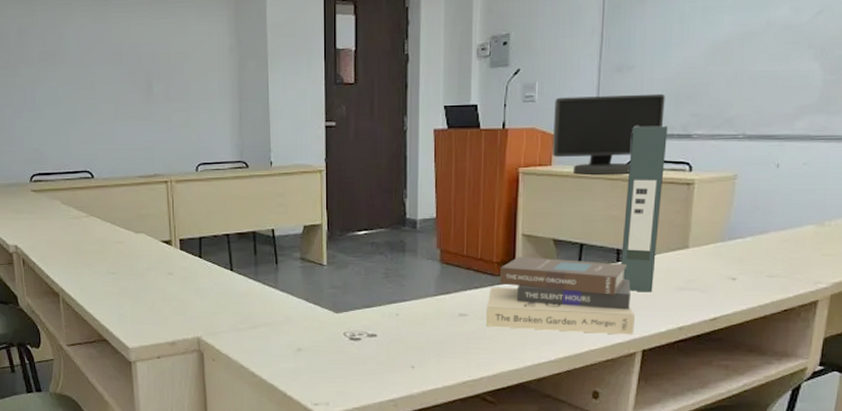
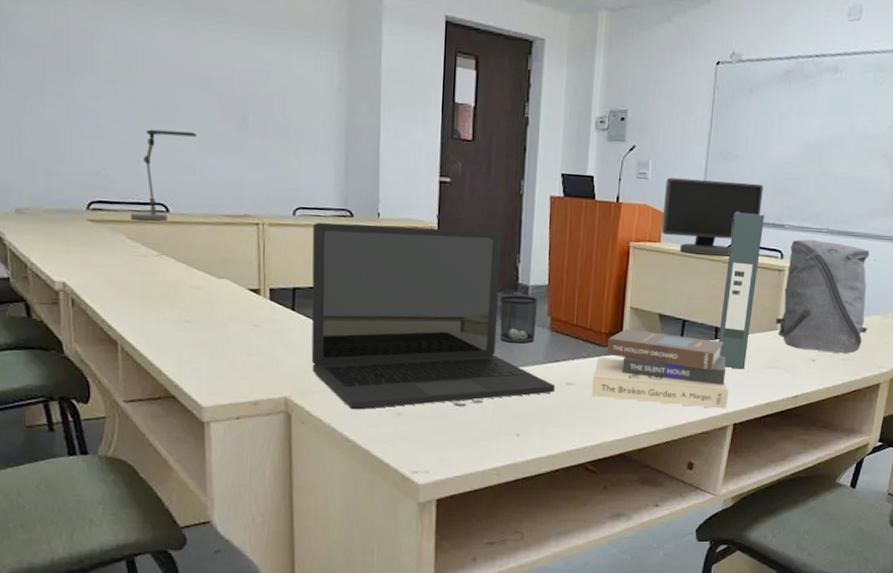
desk lamp: none [63,105,113,187] -> present [130,129,197,221]
laptop: none [213,169,449,347] -> present [311,222,556,410]
waste bin: none [389,230,426,277] -> present [500,295,537,344]
backpack: none [687,147,799,269] -> present [776,239,870,354]

